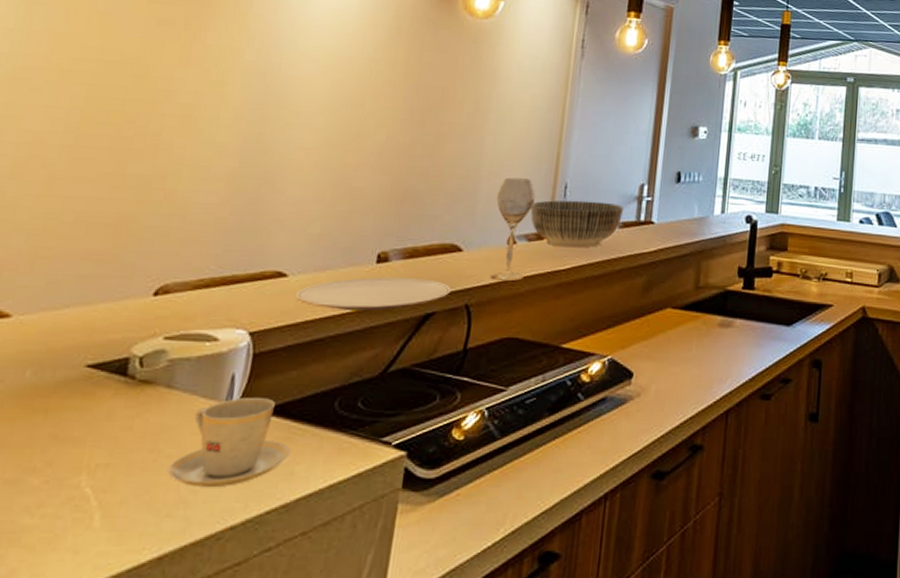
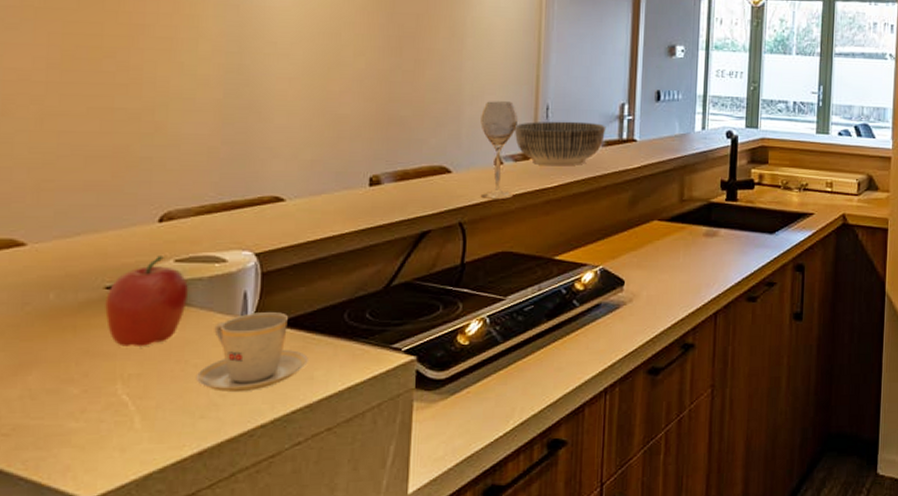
fruit: none [81,332,174,432] -> present [105,256,189,347]
plate: present [295,277,452,311] -> none [295,199,444,231]

